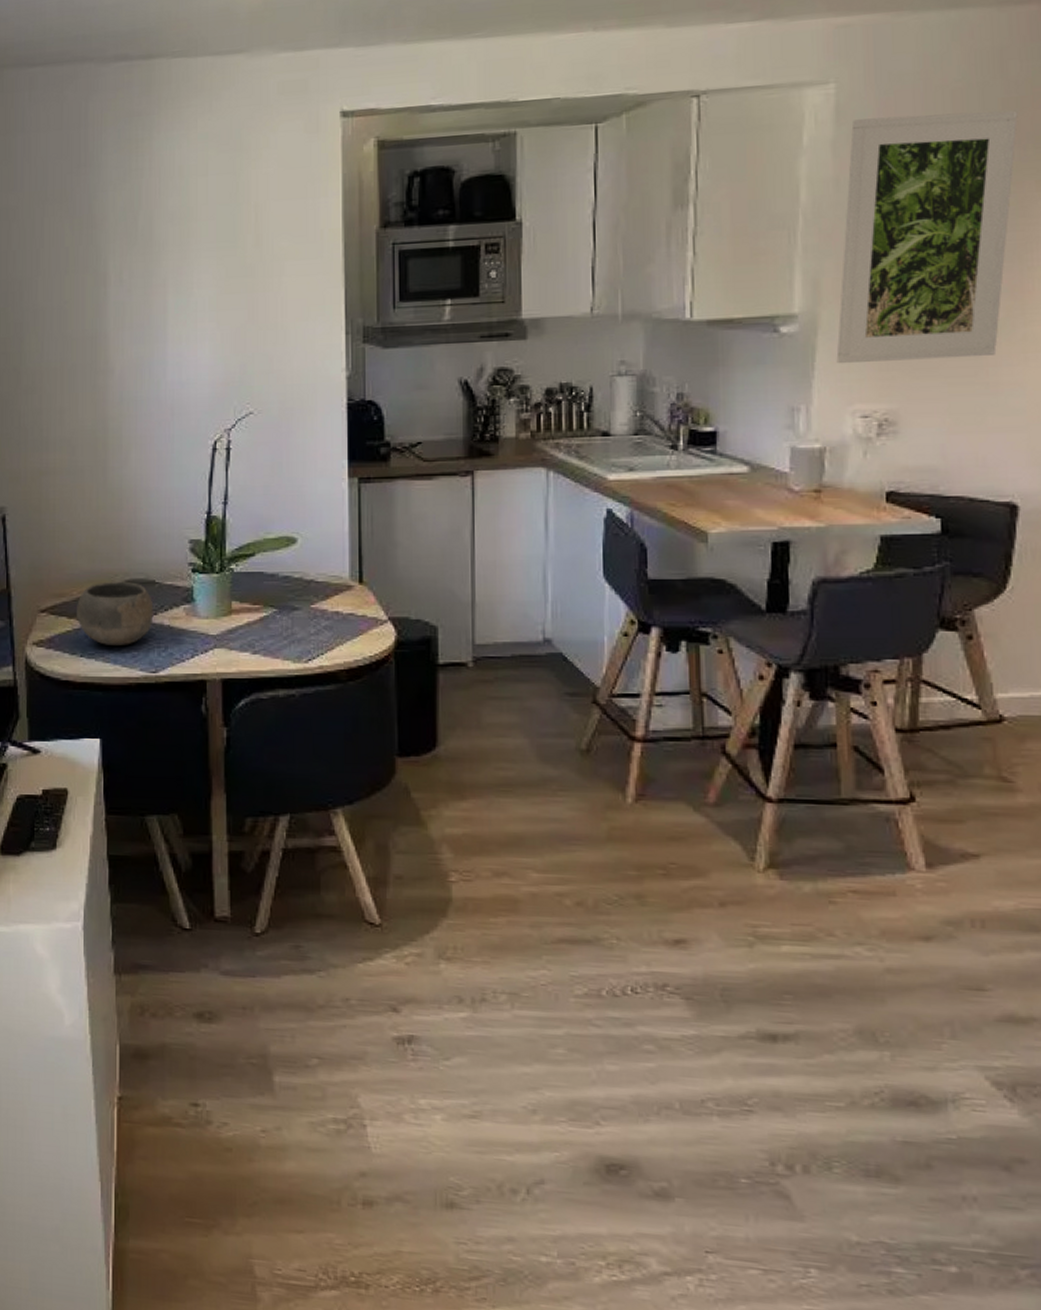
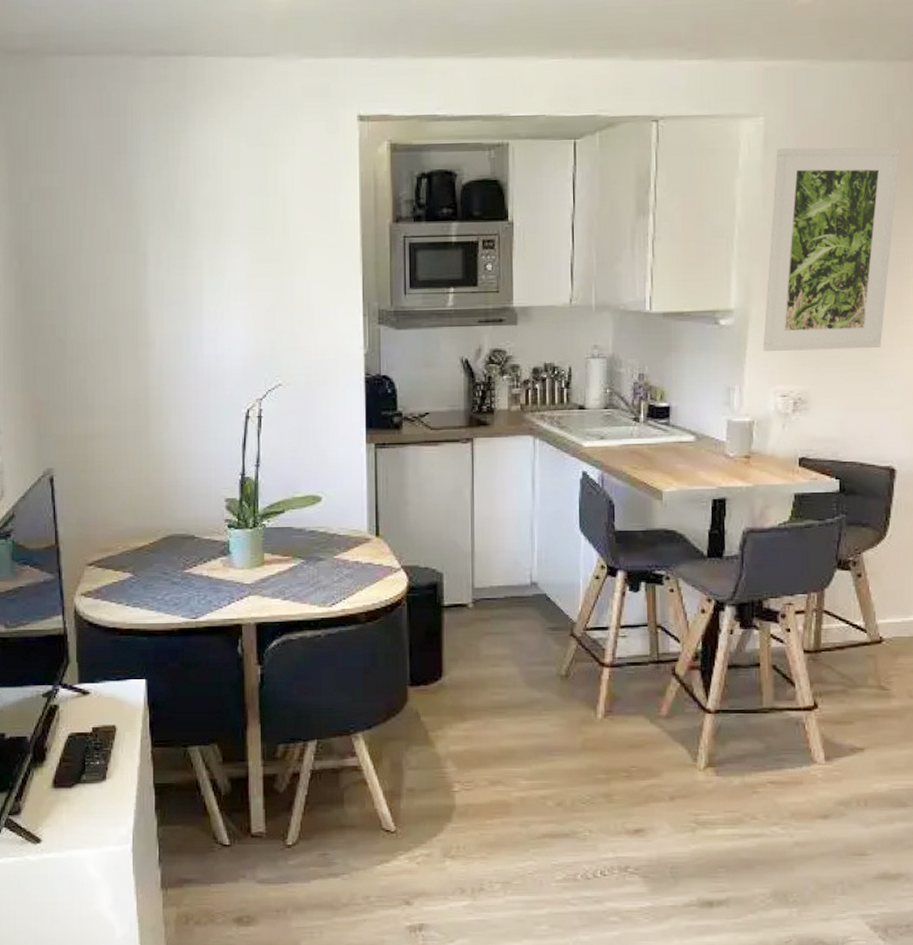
bowl: present [76,581,154,647] -> none [121,536,194,596]

